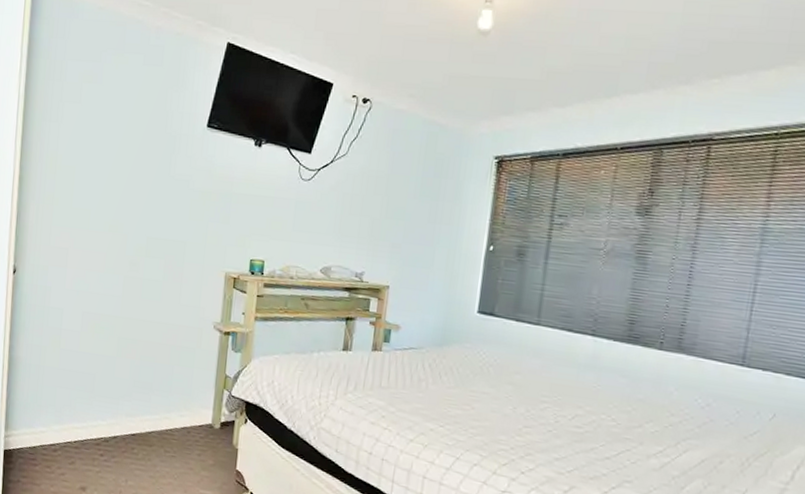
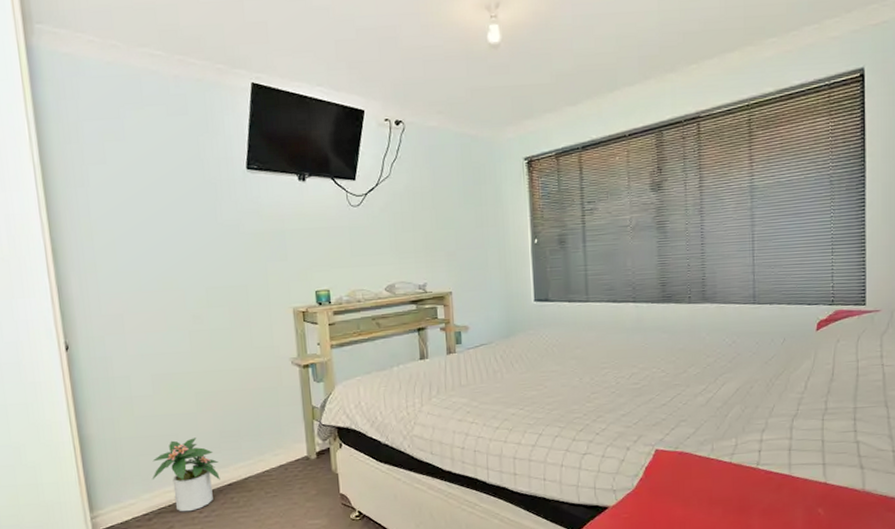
potted plant: none [64,379,127,452] -> present [152,438,220,512]

